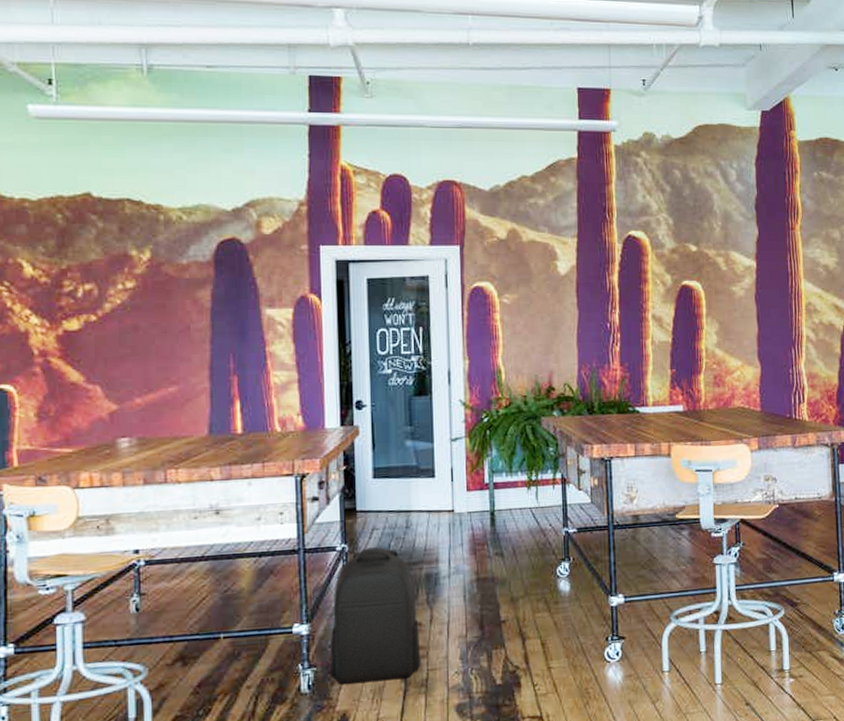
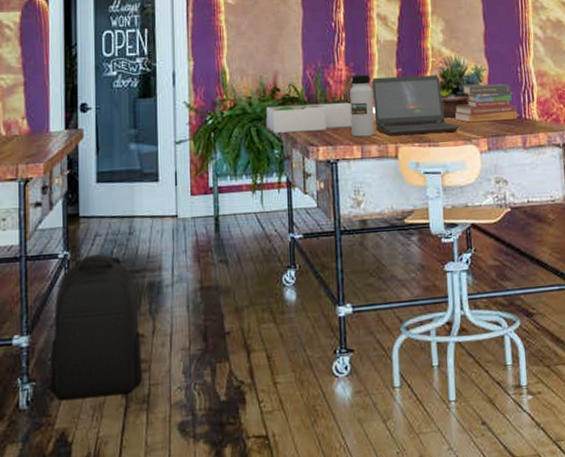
desk organizer: none [541,401,627,431] -> present [266,102,353,133]
water bottle: none [624,374,649,436] -> present [350,74,375,137]
laptop computer: none [646,375,730,435] -> present [371,74,459,136]
succulent planter: none [711,355,762,418] -> present [437,54,489,118]
books: none [727,385,787,423] -> present [455,83,517,123]

